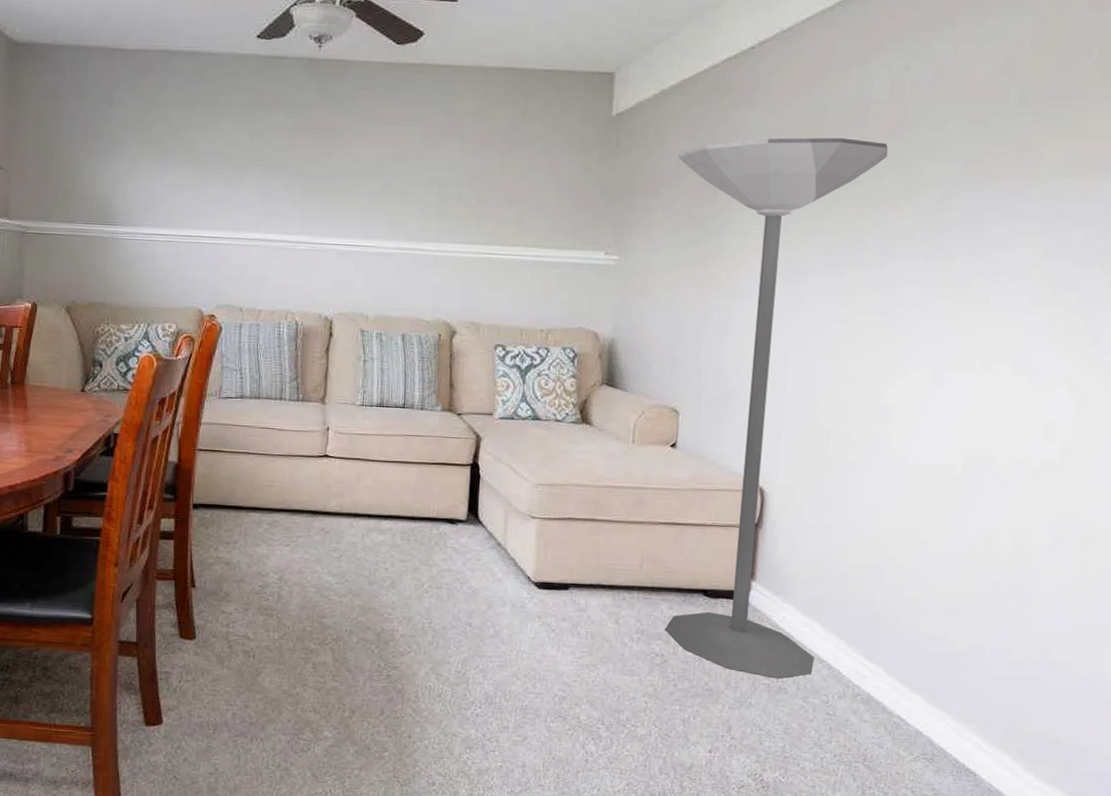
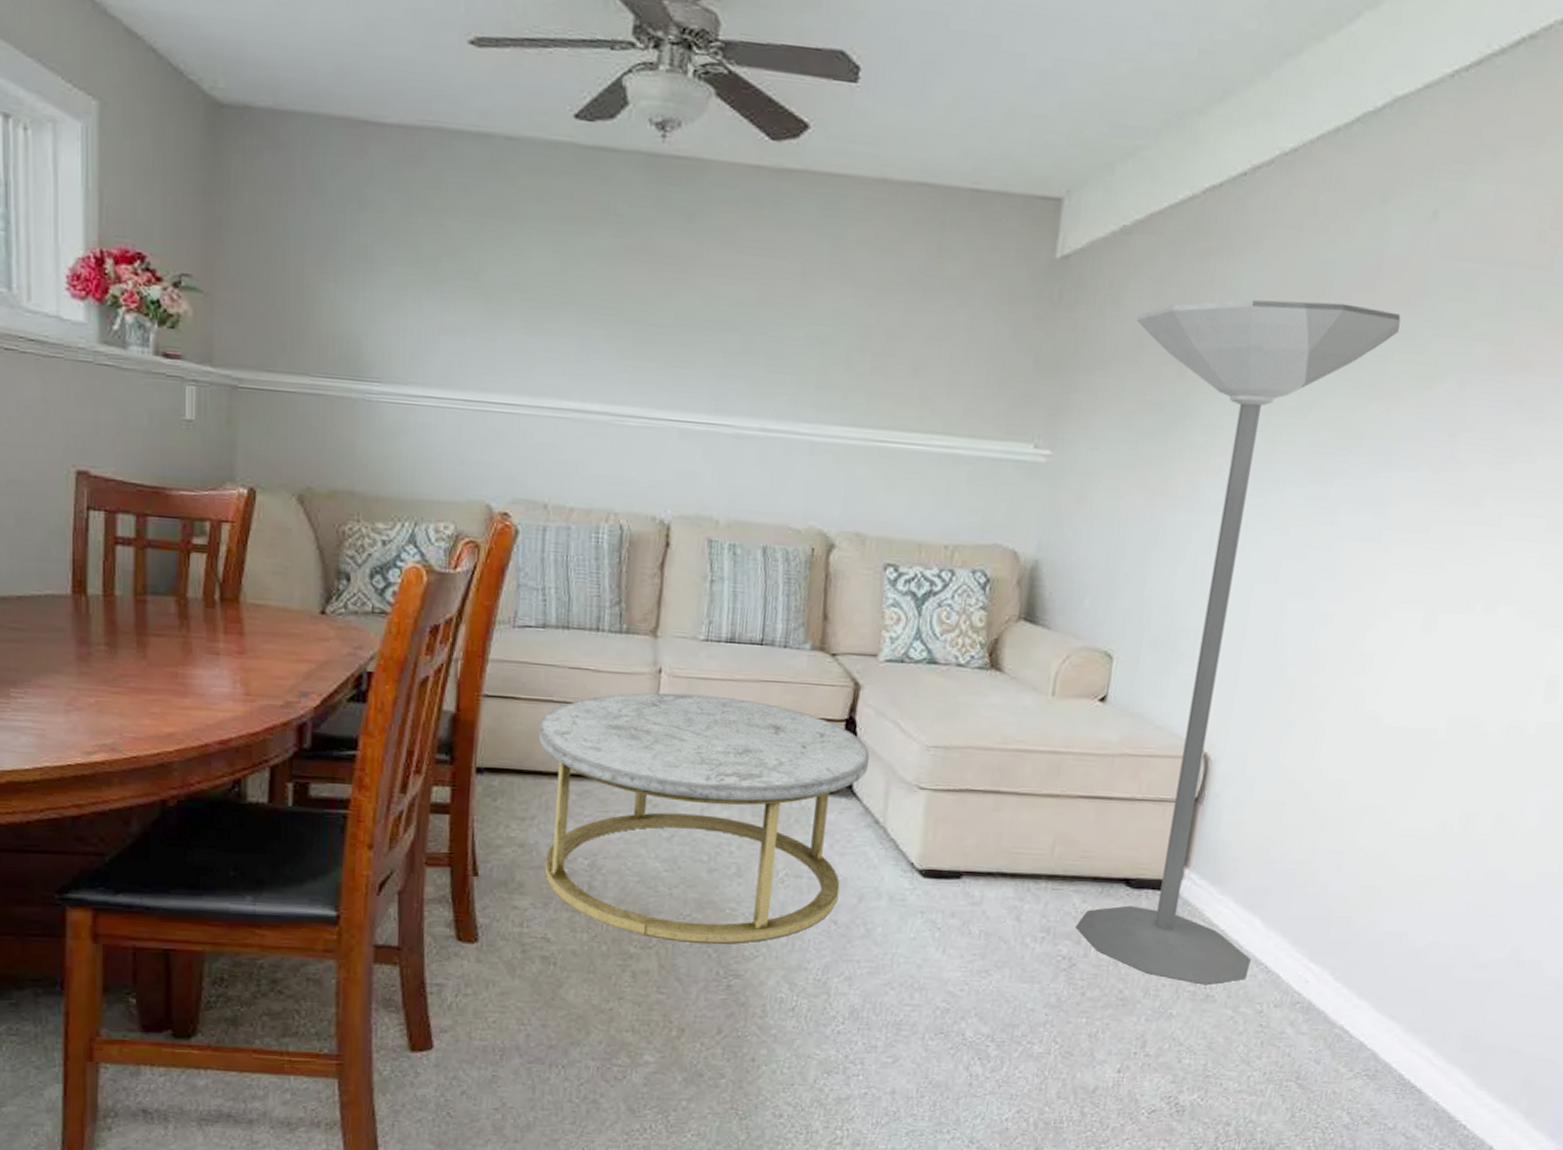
coffee table: none [238,445,491,642] -> present [538,692,870,944]

